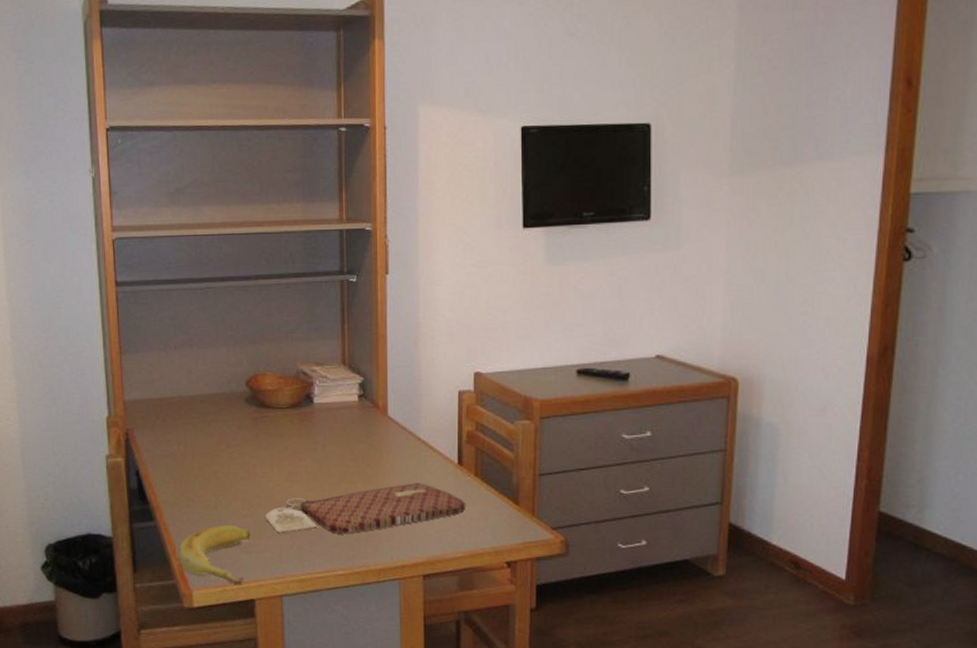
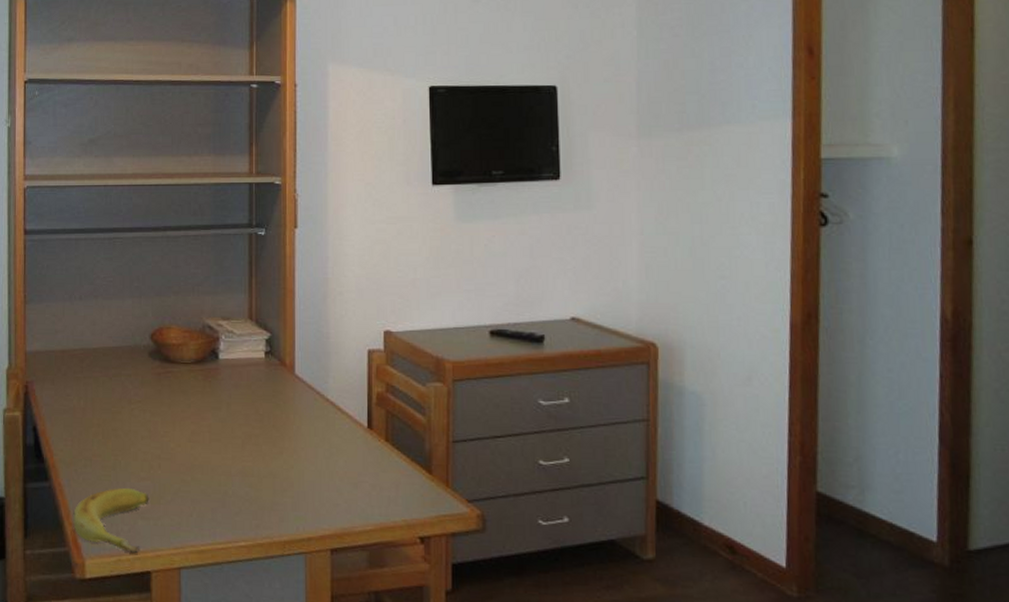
placemat: present [264,483,466,533] -> none [164,447,376,500]

